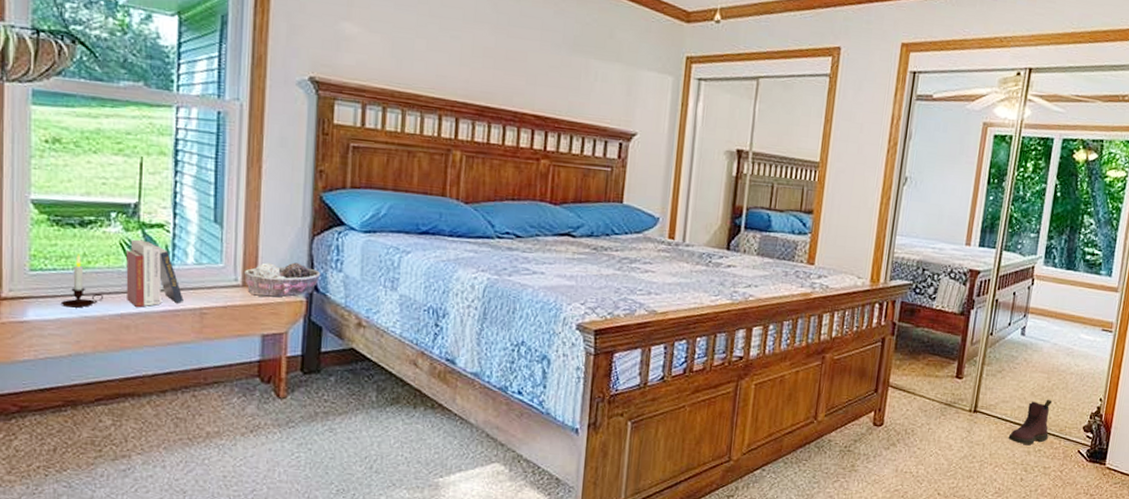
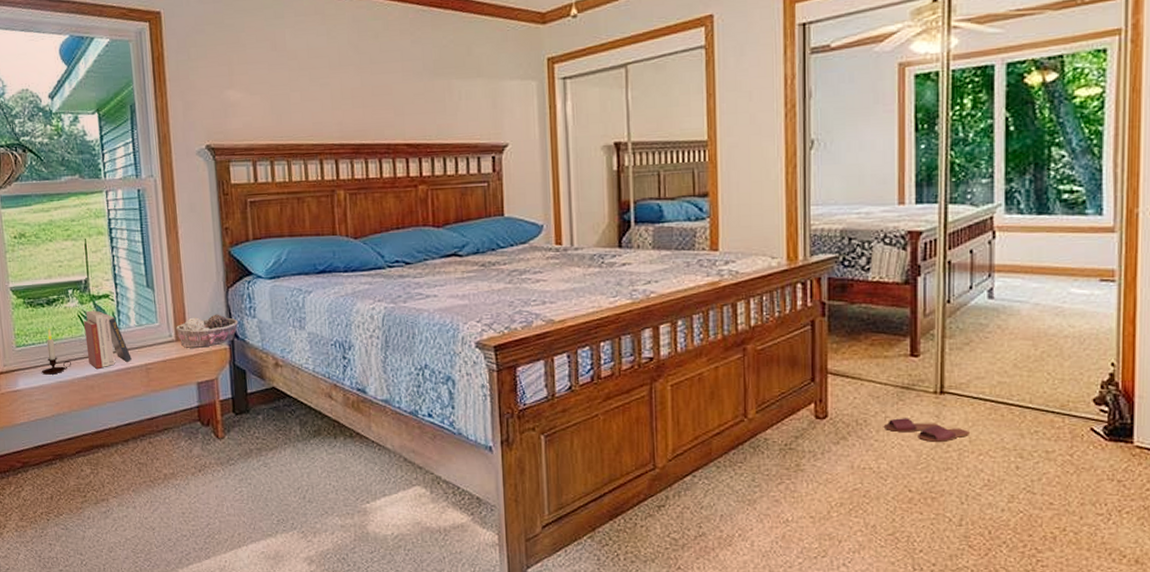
slippers: none [927,430,992,454] -> present [885,418,971,442]
boot: present [1008,399,1052,445] -> none [991,370,1046,426]

